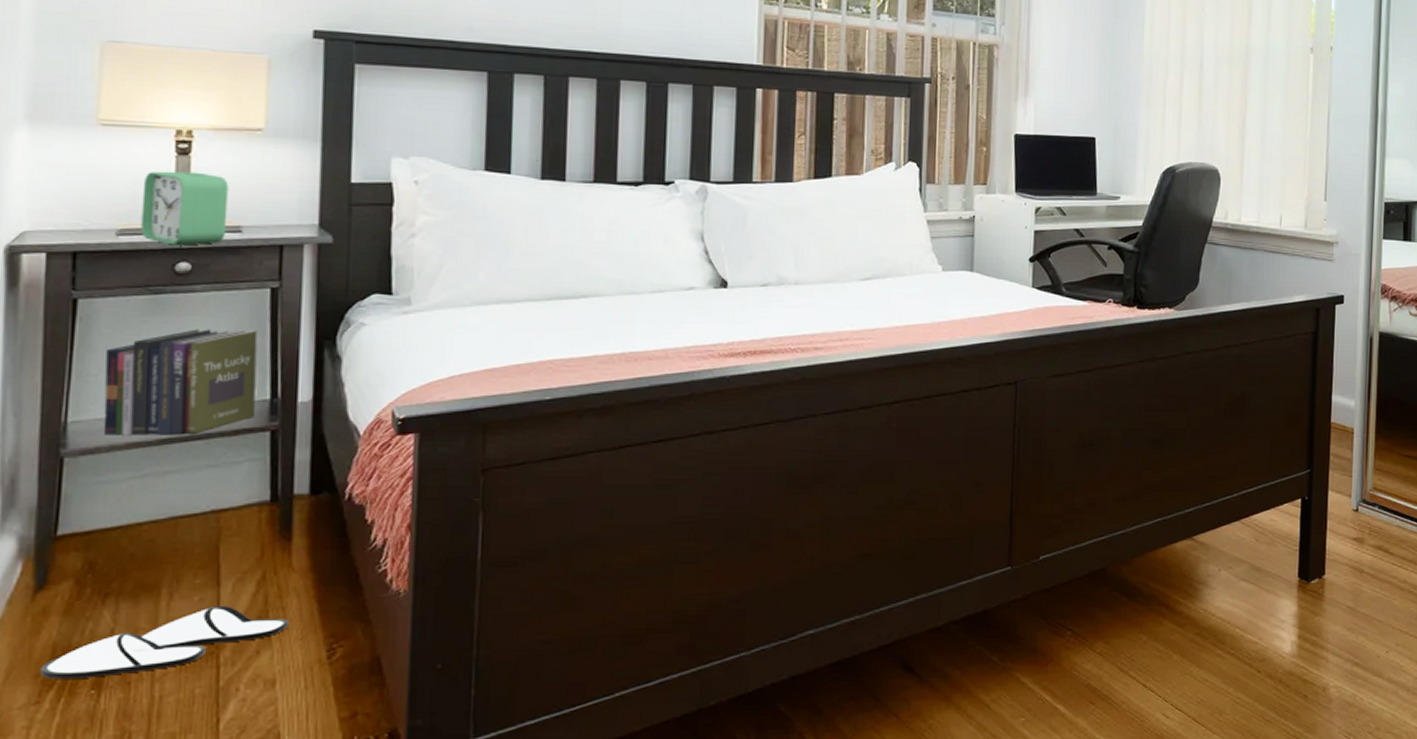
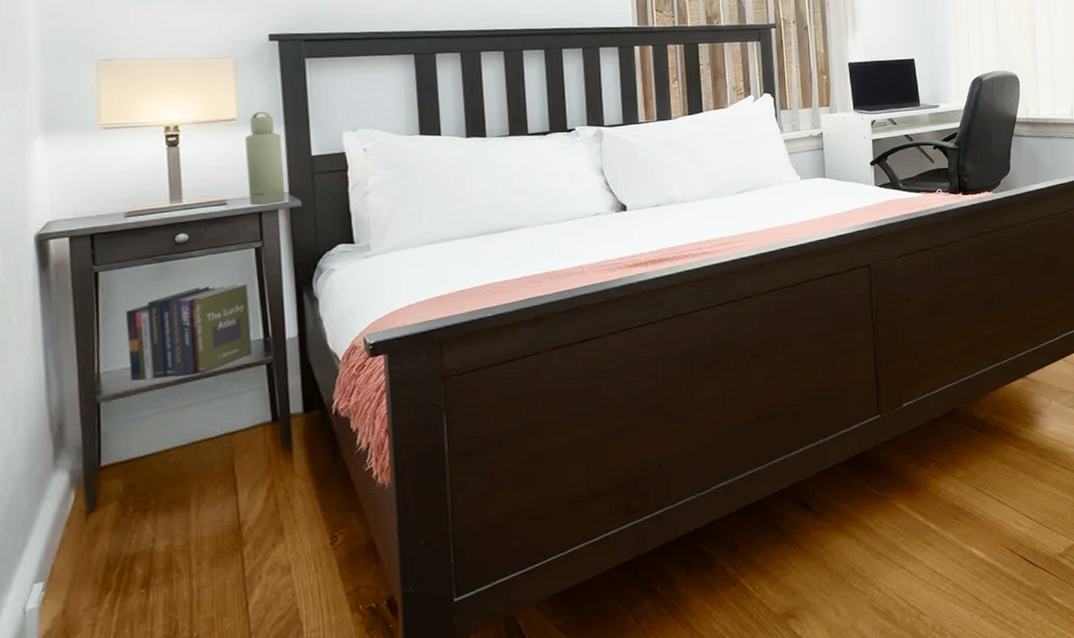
slippers: present [39,605,289,680] -> none [97,509,297,584]
alarm clock: present [141,171,229,246] -> none [142,159,214,221]
bottle: none [269,122,316,237] -> present [245,111,286,205]

